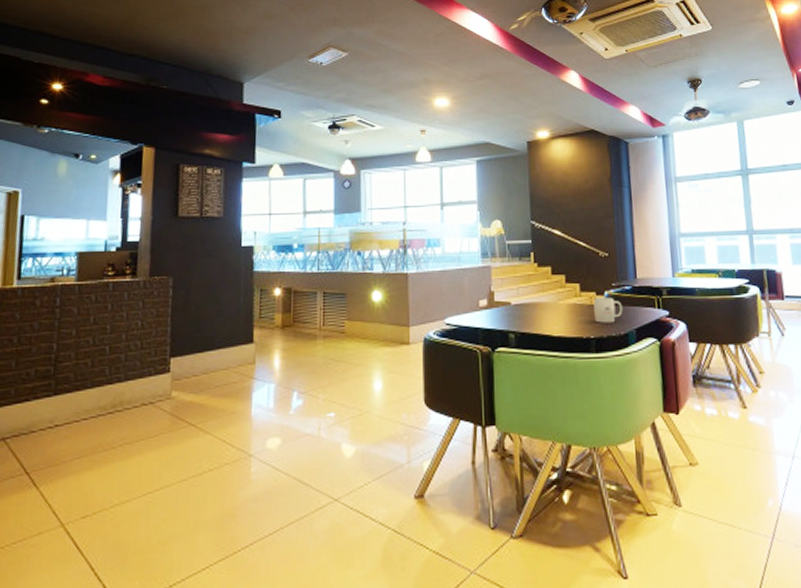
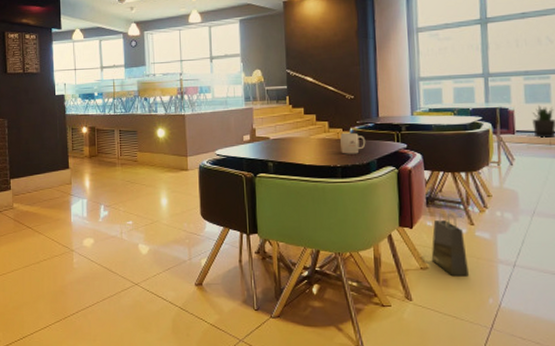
shopping bag: none [701,395,745,474] -> present [431,214,470,277]

